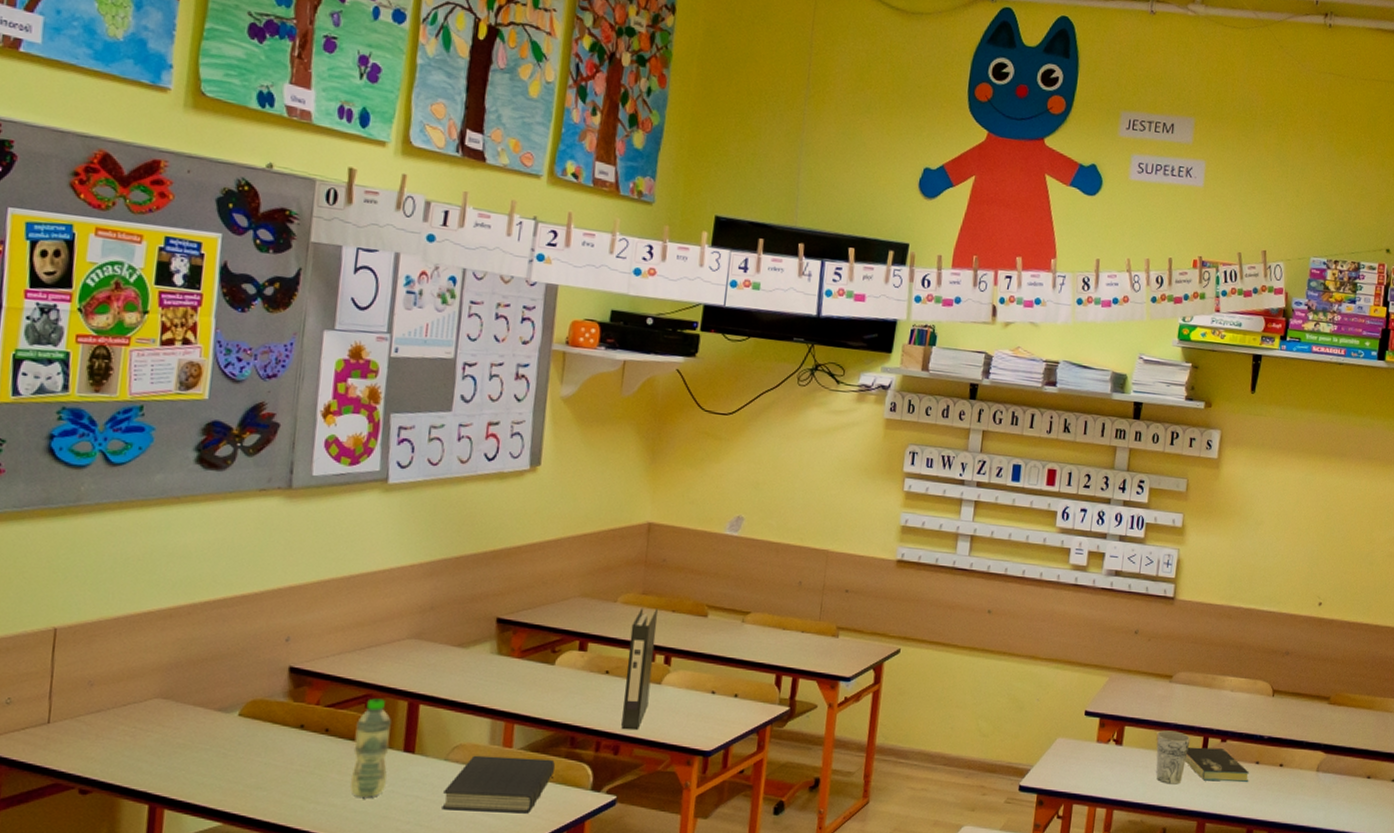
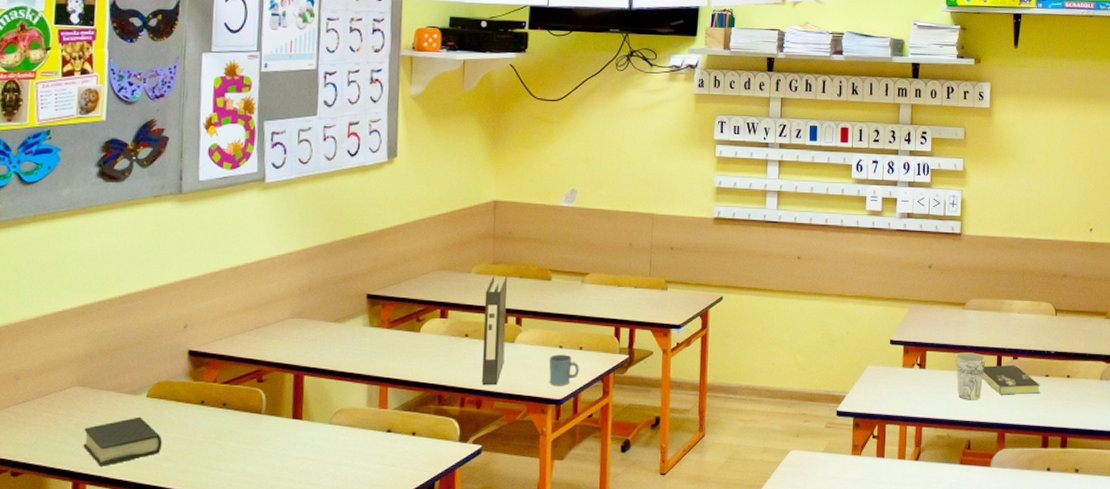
book: none [163,737,254,790] -> present [83,416,163,466]
water bottle: present [349,698,393,797] -> none [247,373,281,462]
book: present [442,755,556,814] -> none [329,416,427,468]
mug: none [697,700,733,737] -> present [549,354,579,386]

